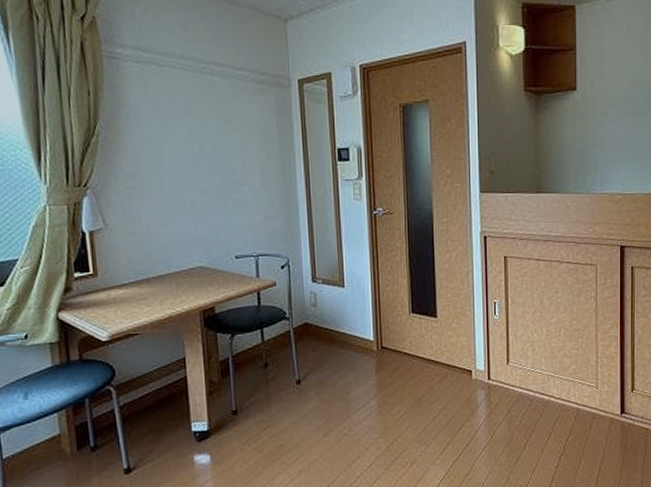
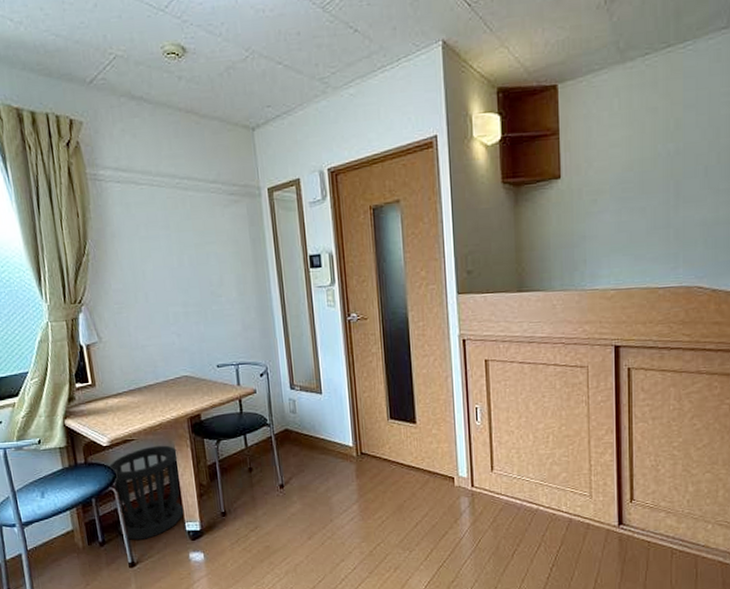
wastebasket: none [108,340,191,443] -> present [110,445,184,540]

